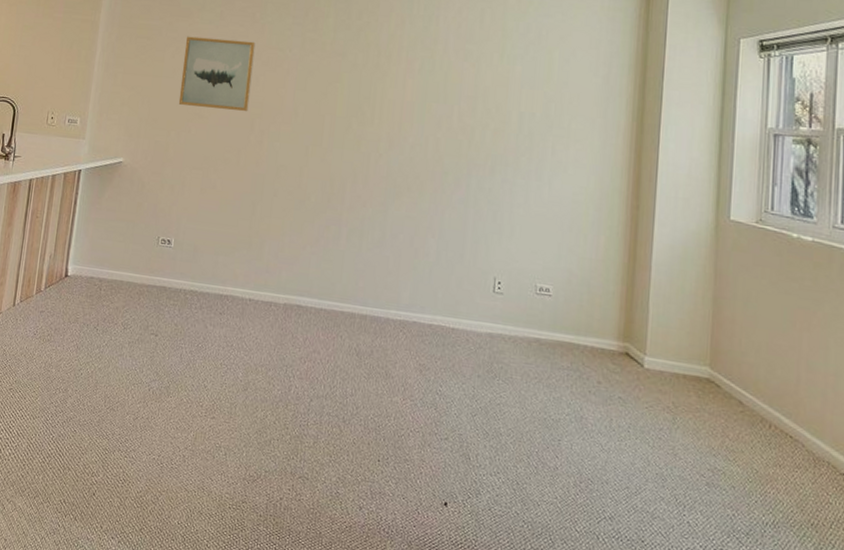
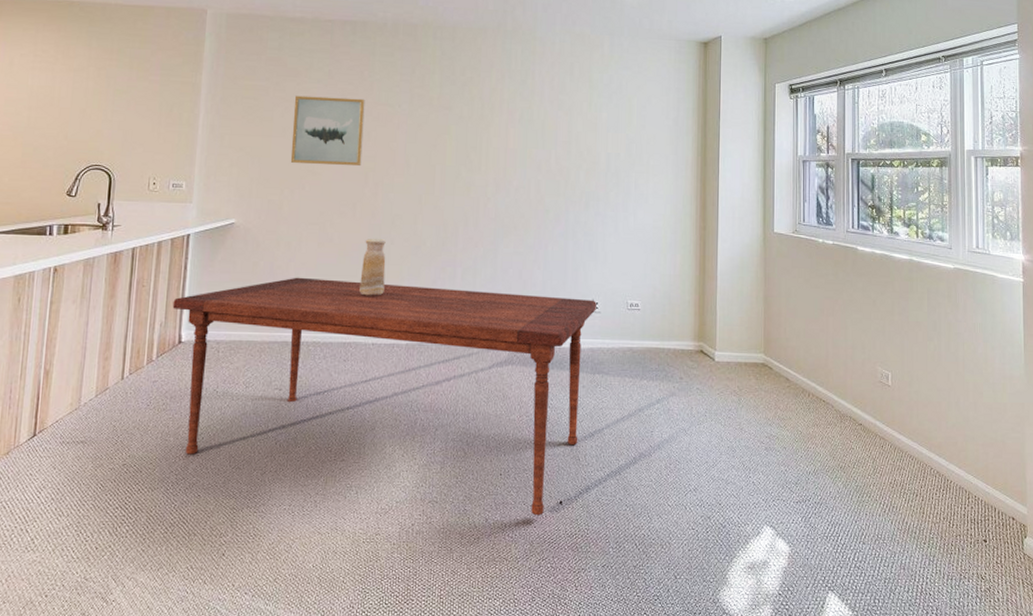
dining table: none [61,221,499,515] -> present [172,277,597,516]
vase: none [239,188,269,250] -> present [359,239,386,296]

